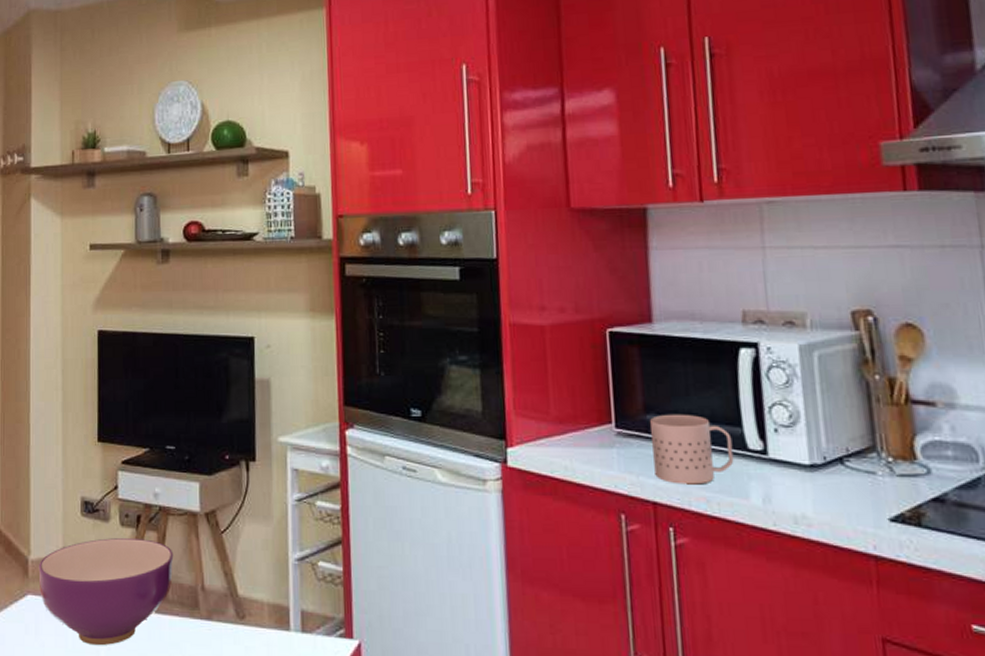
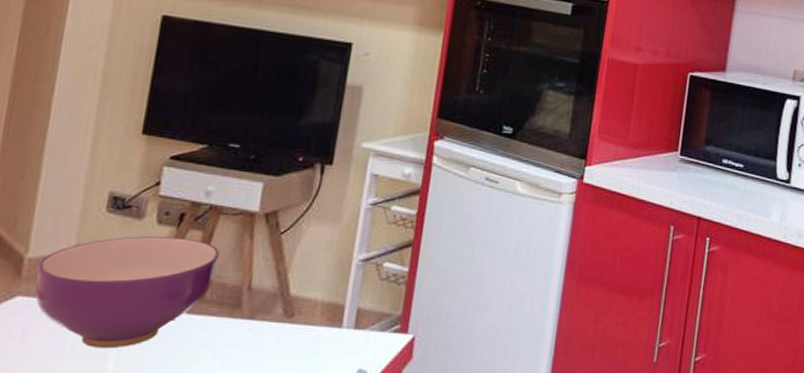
mug: present [650,414,734,485] -> none [704,147,767,205]

